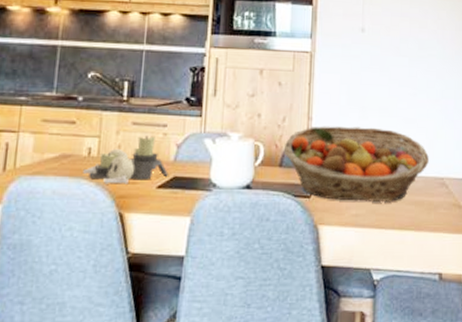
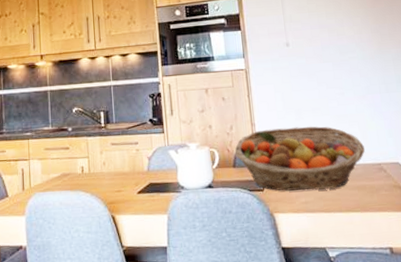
candle holder: present [83,136,168,184] -> none [80,152,145,194]

